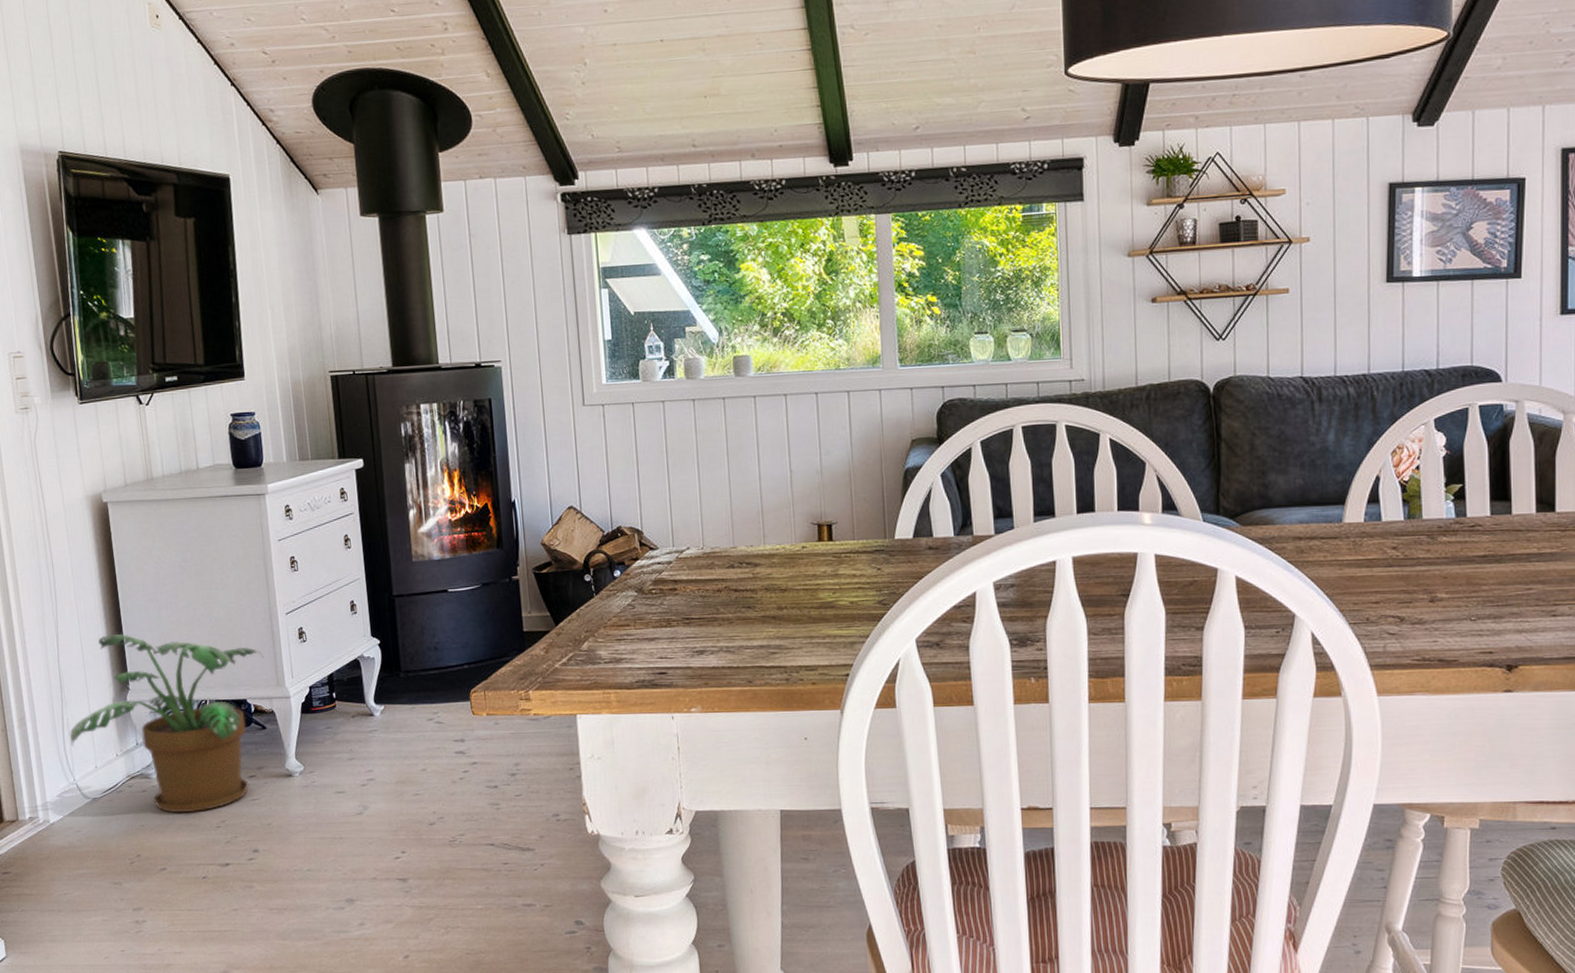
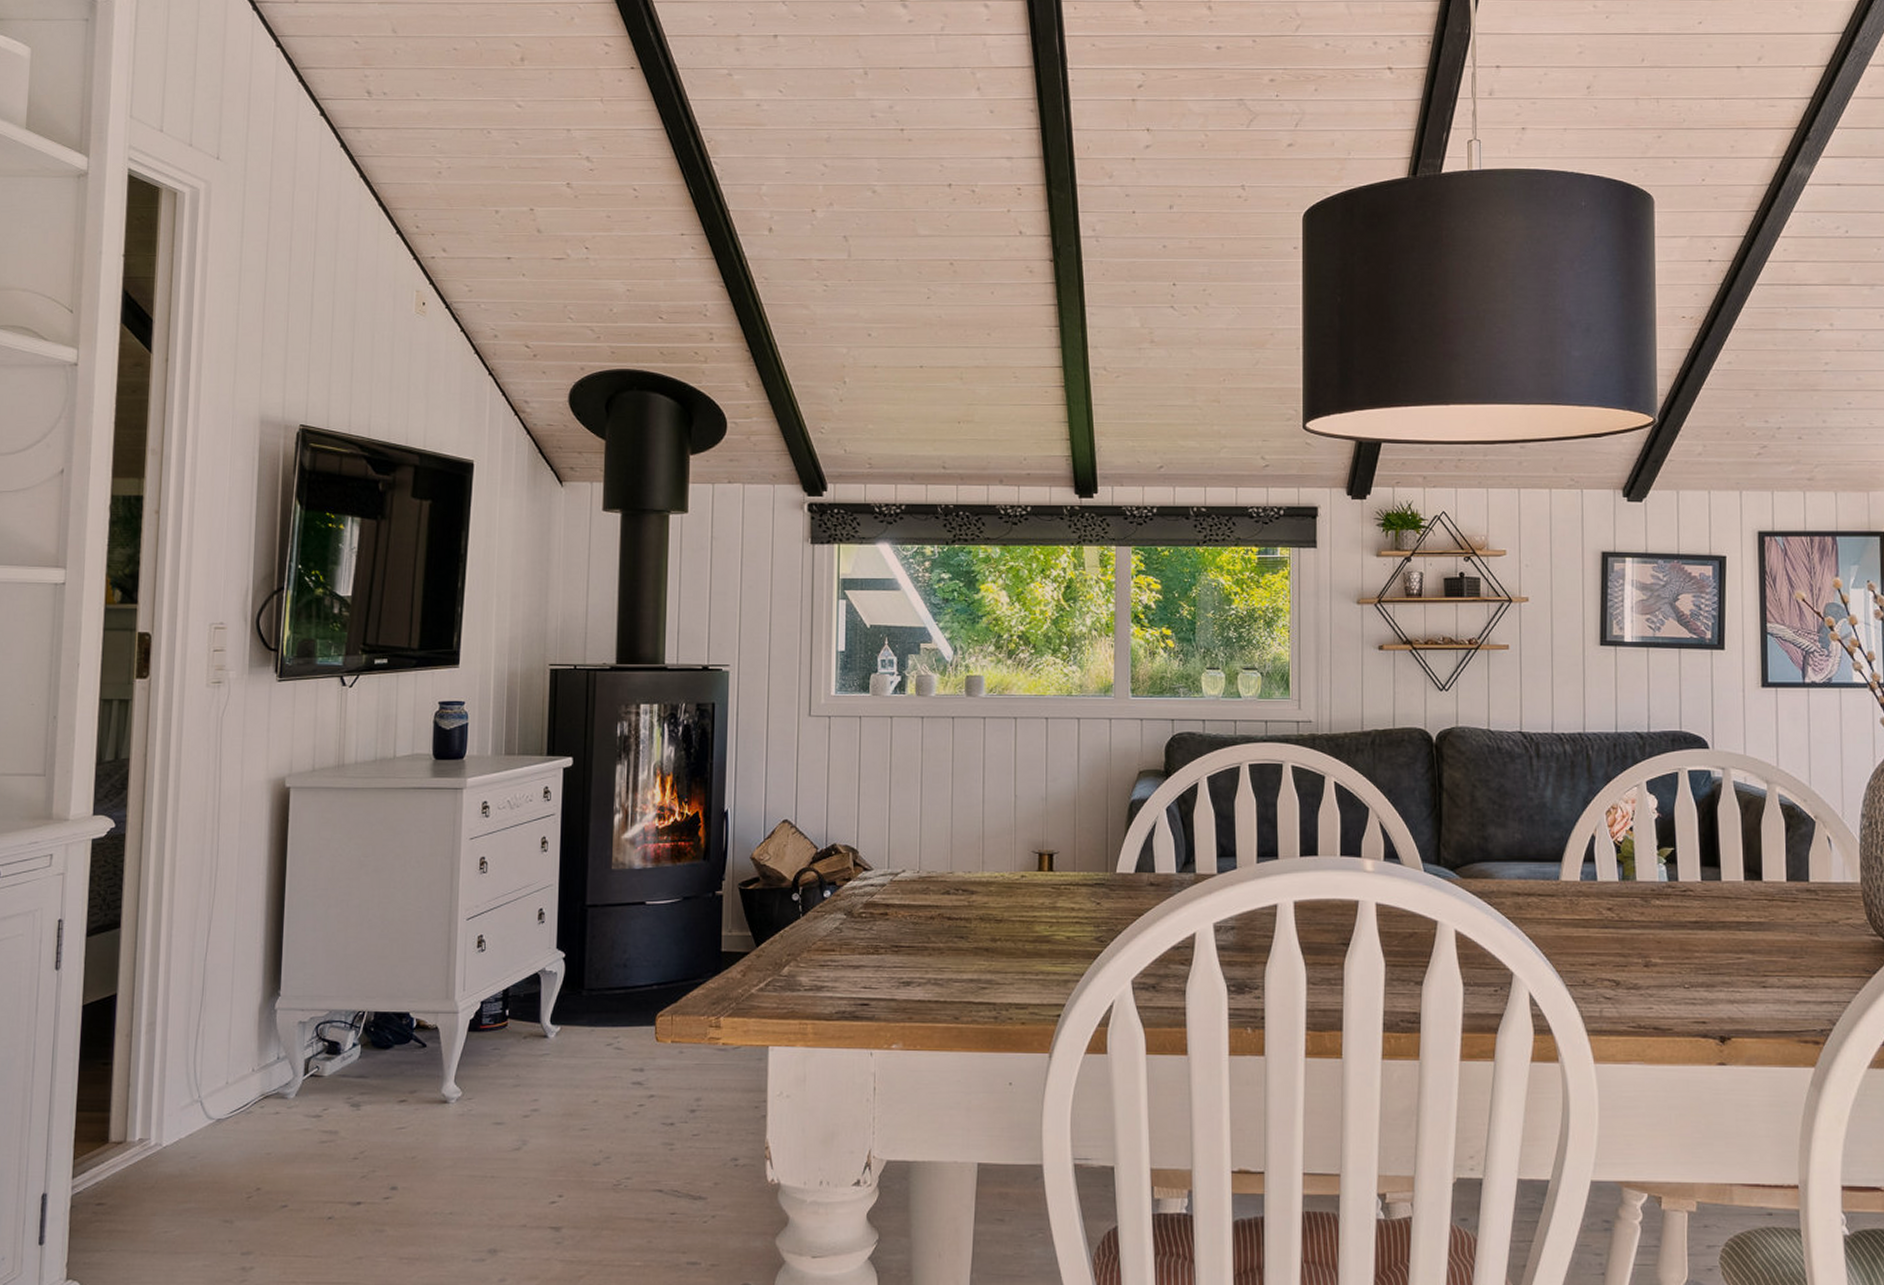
potted plant: present [70,633,264,813] -> none [203,931,436,1141]

